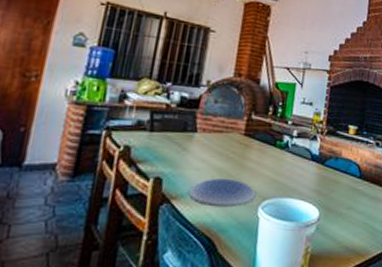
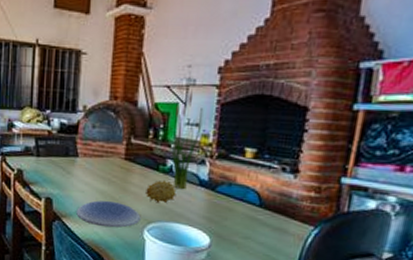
fruit: none [261,155,291,179] -> present [144,180,177,204]
plant: none [288,73,317,165] -> present [171,90,204,190]

